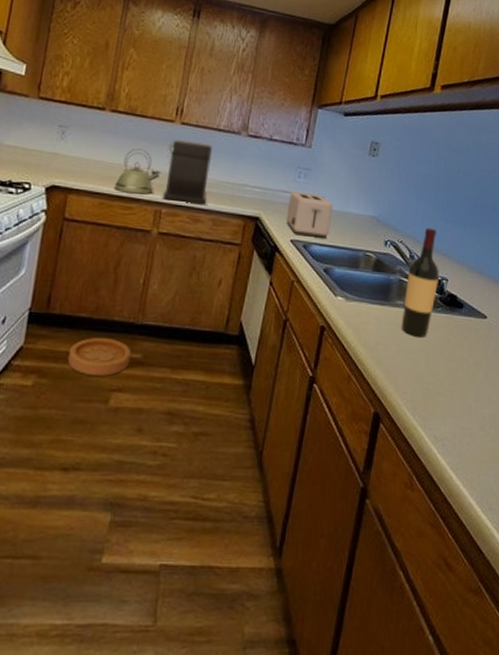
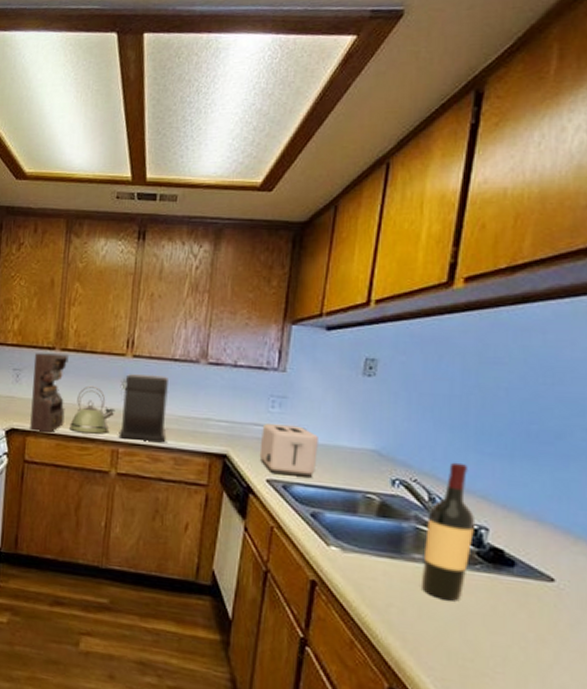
pet bowl: present [67,337,132,377] -> none [37,579,98,619]
spice rack: none [72,112,119,192] -> present [29,353,69,434]

